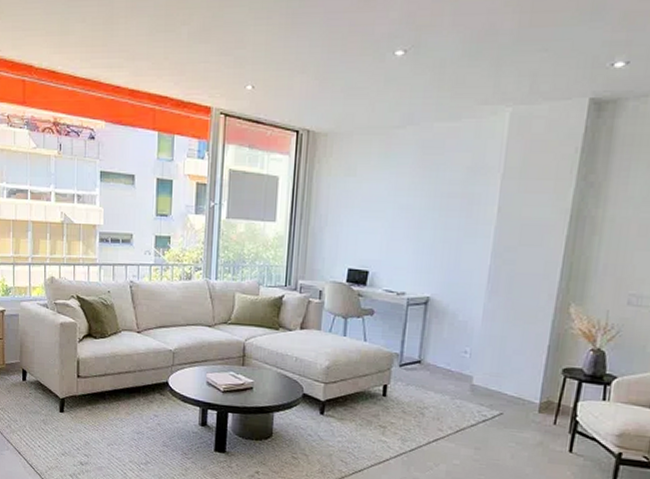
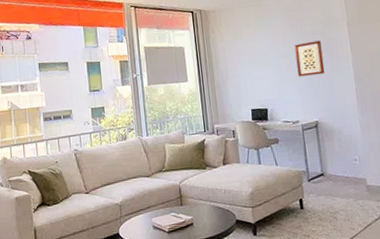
wall art: none [418,193,459,239] -> present [294,40,325,77]

